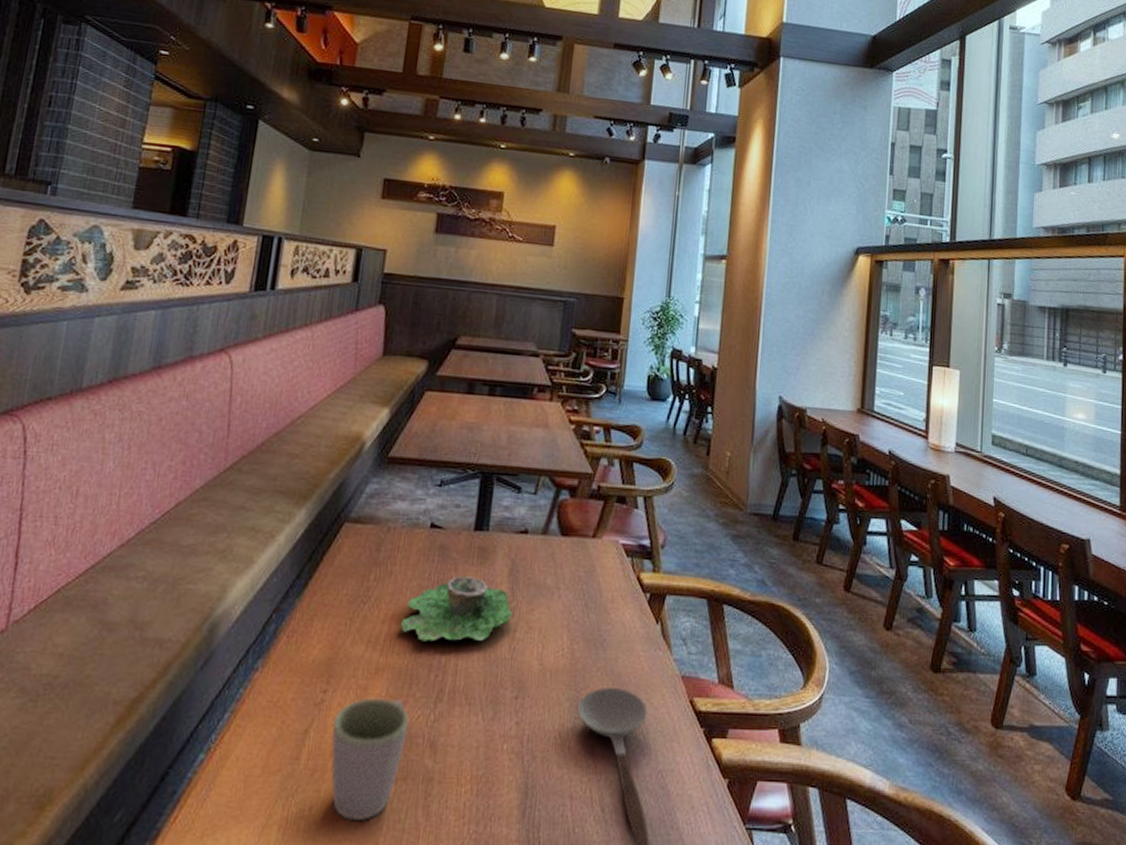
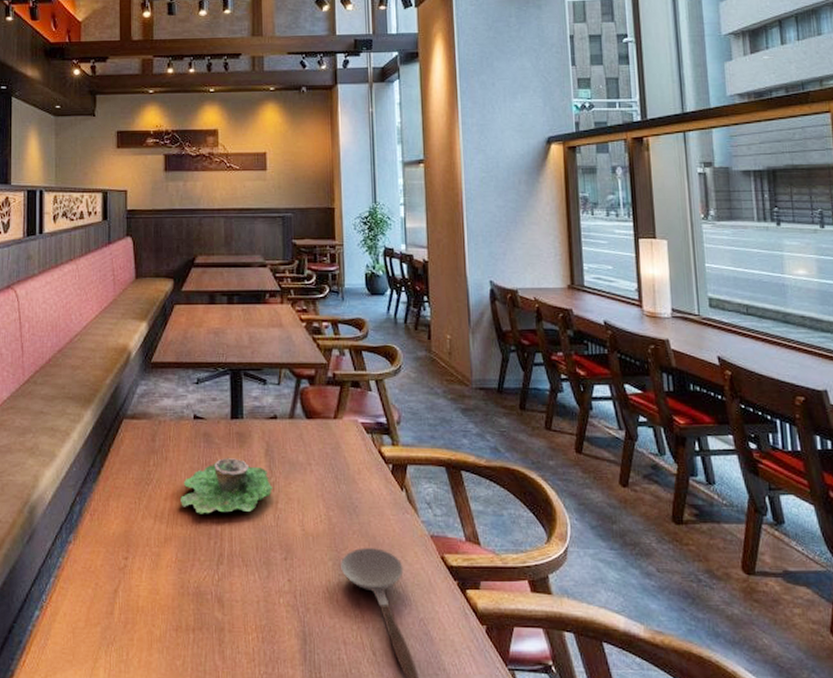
mug: present [331,698,409,820] -> none [135,562,198,663]

